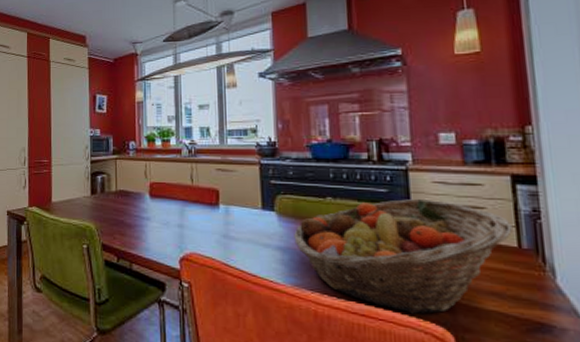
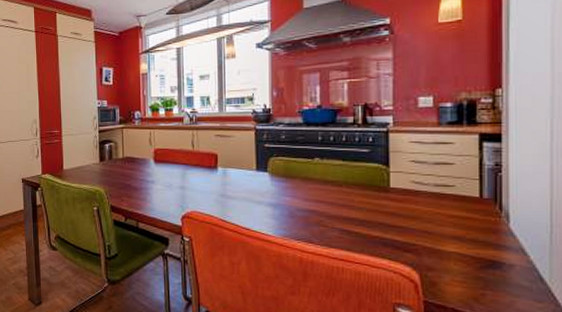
fruit basket: present [294,199,514,314] -> none [284,158,477,257]

